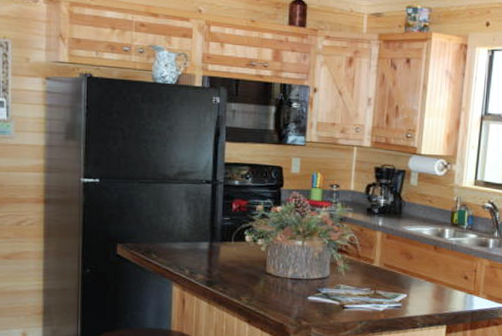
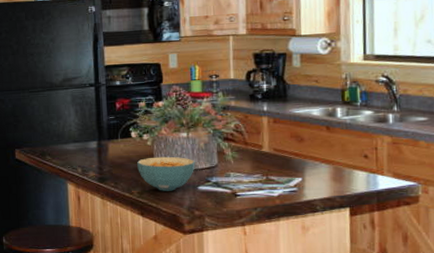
cereal bowl: none [249,263,308,300] -> present [137,156,195,191]

